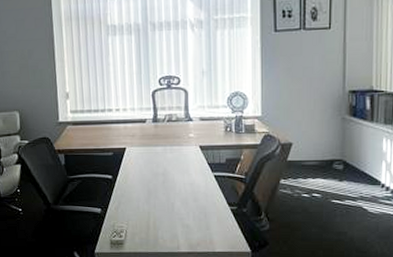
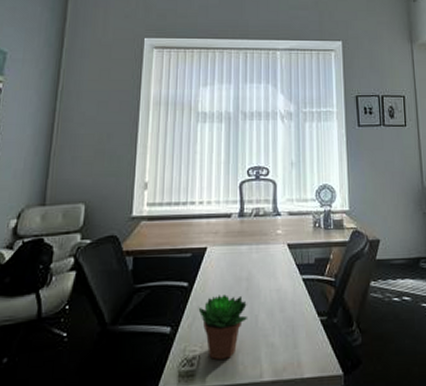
succulent plant: none [122,186,166,235] -> present [198,294,248,361]

